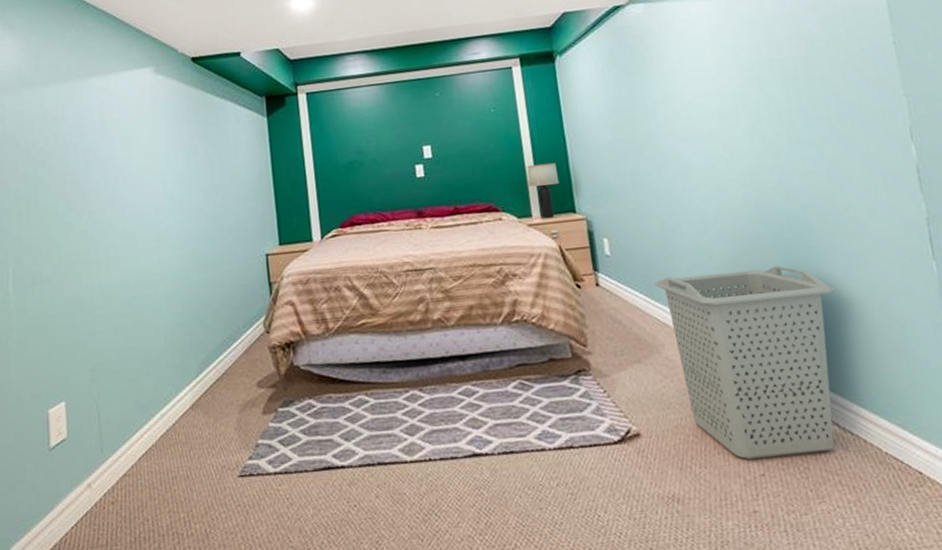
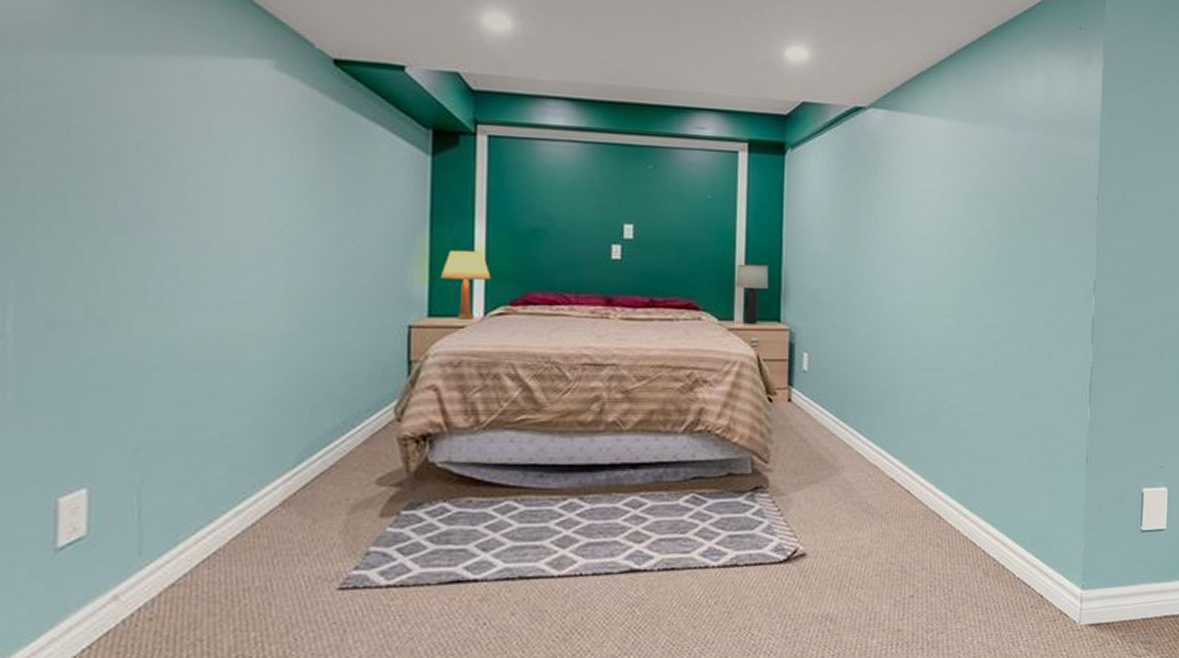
table lamp: none [284,184,323,245] -> present [440,247,491,320]
laundry basket: present [654,265,836,459] -> none [845,398,1006,581]

